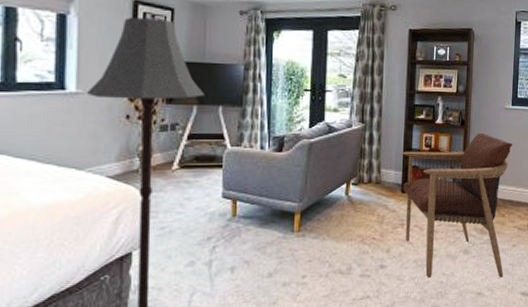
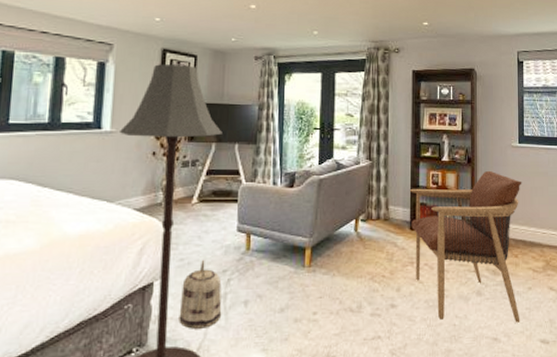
basket: none [161,228,207,297] -> present [179,260,222,329]

